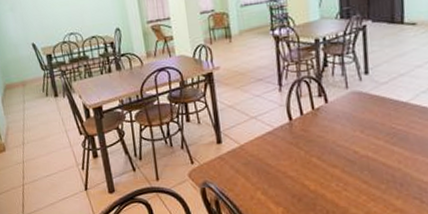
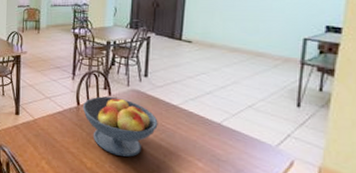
fruit bowl: none [295,103,388,171] -> present [82,96,158,157]

